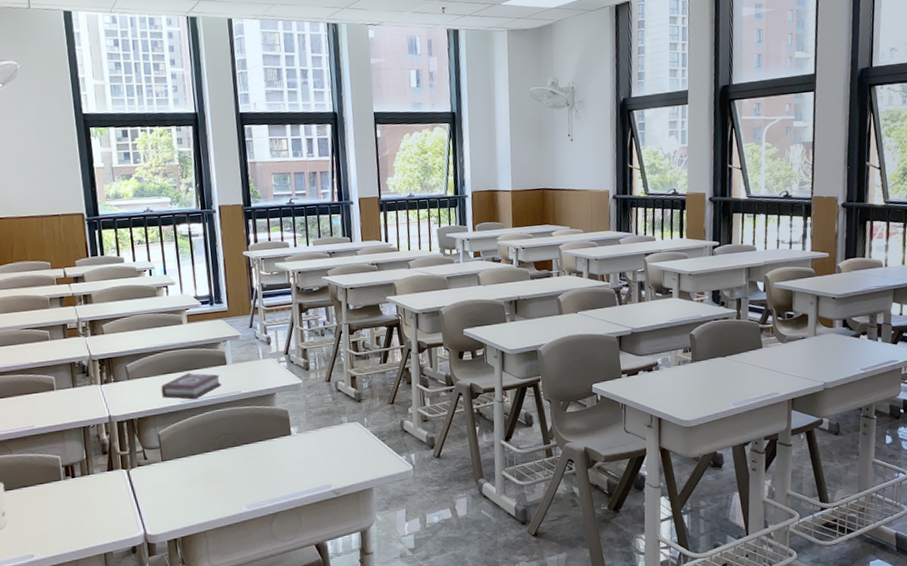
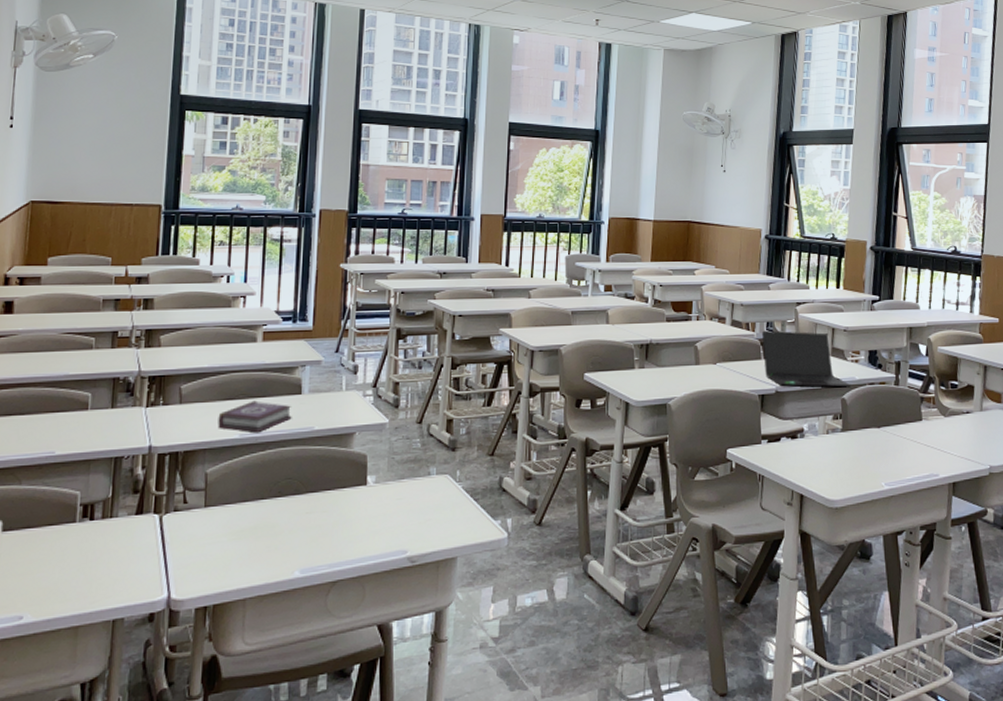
laptop: none [616,278,698,328] -> present [762,330,851,388]

